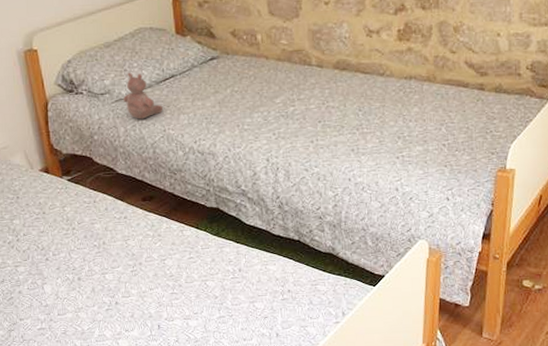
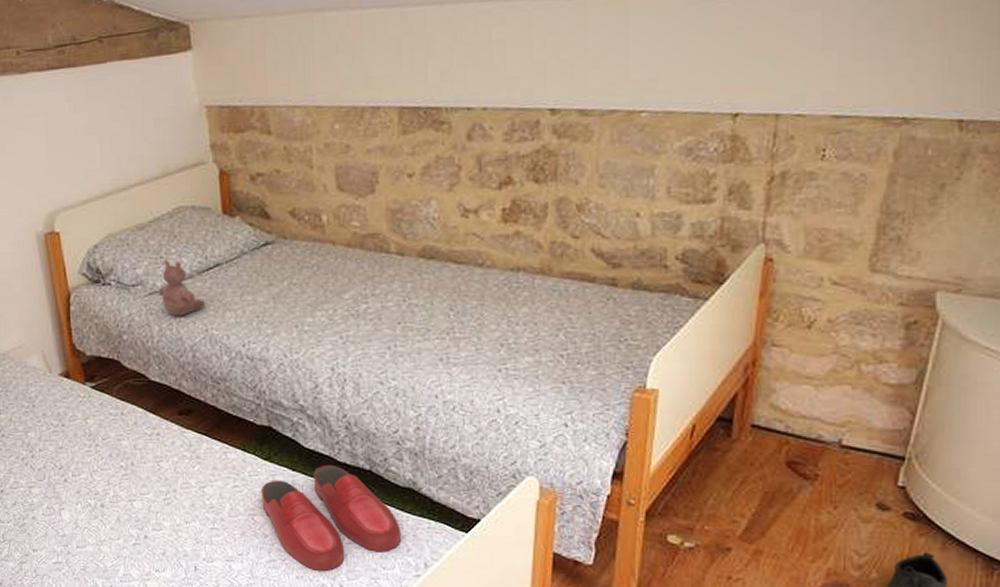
slippers: none [212,237,324,324] -> present [261,464,401,572]

